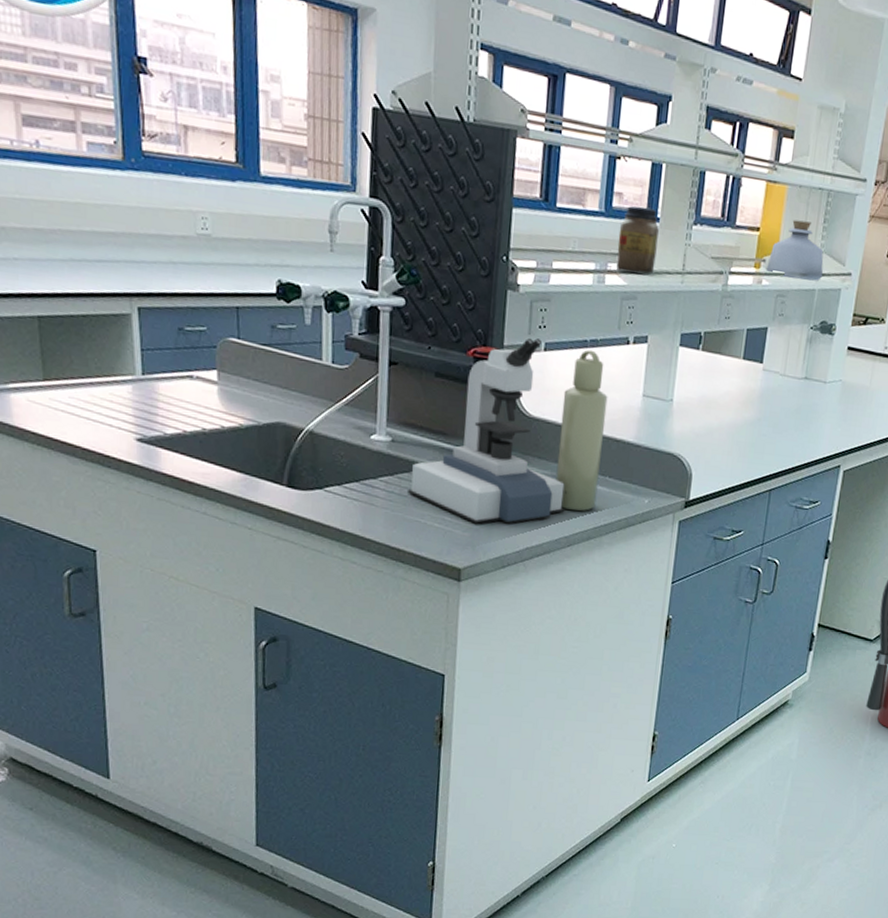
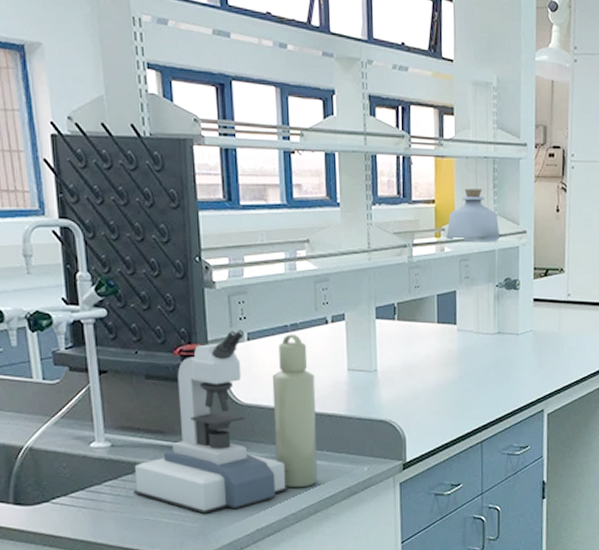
jar: present [616,205,659,275] -> none [303,194,342,256]

